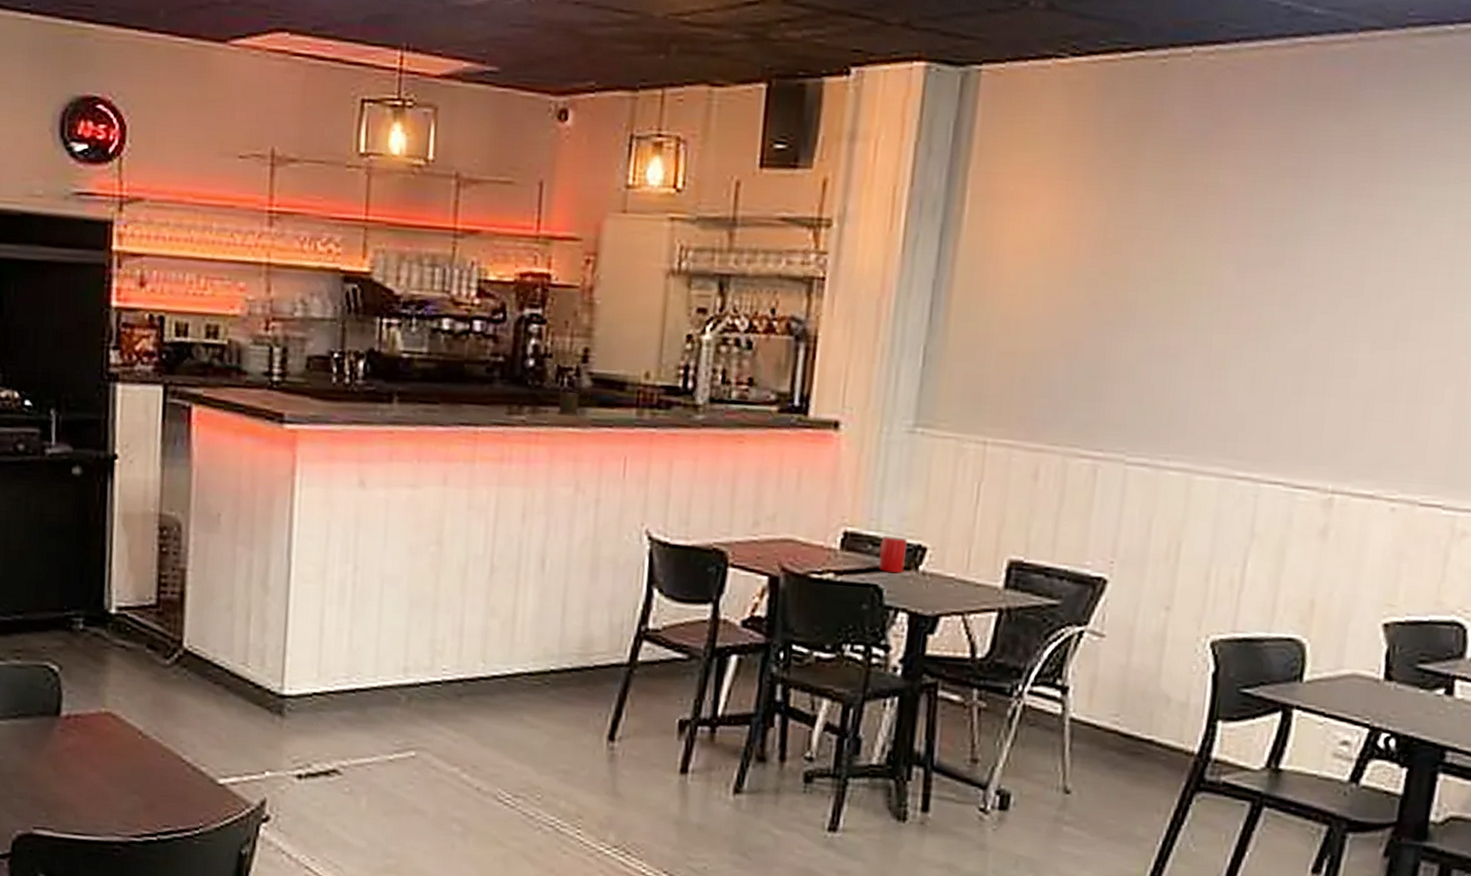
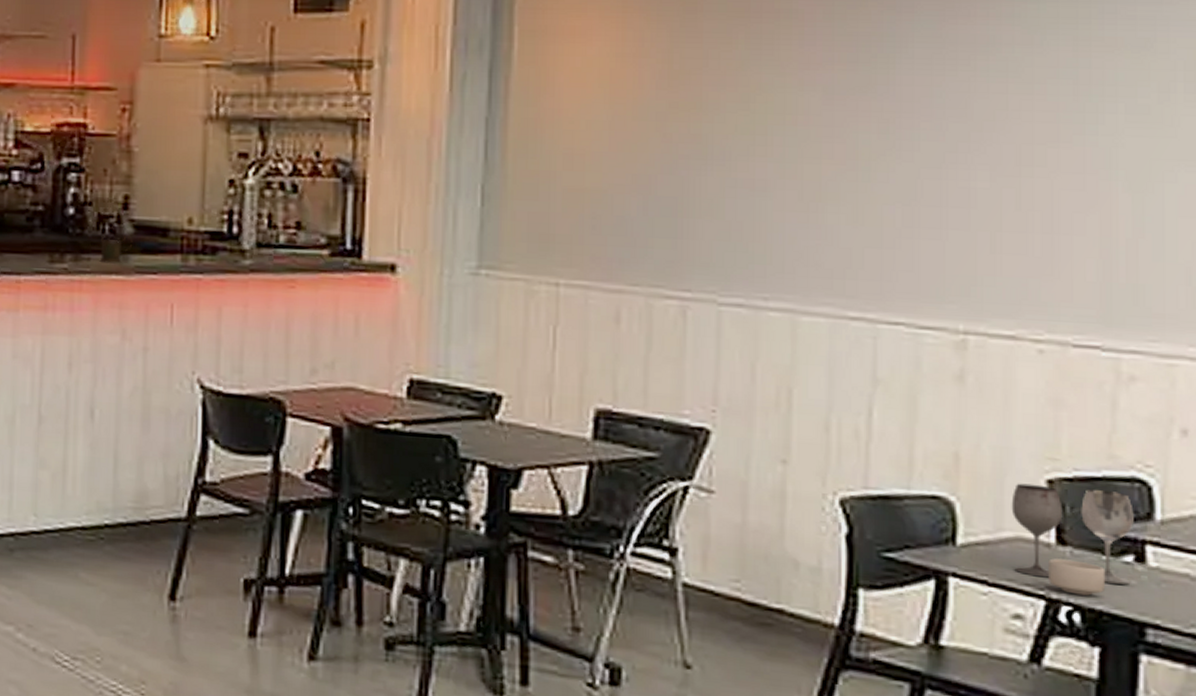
cup: present [878,535,908,574] -> none [449,382,481,424]
wineglass: none [1349,626,1450,714] -> present [1011,483,1134,585]
mug: none [1374,692,1421,724] -> present [1048,558,1106,596]

